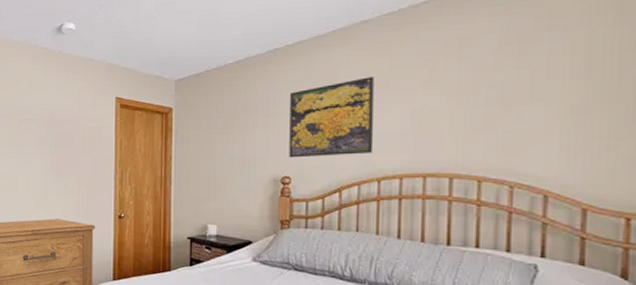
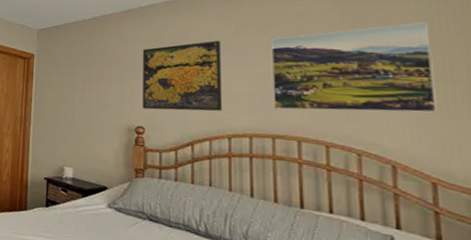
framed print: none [426,36,601,147] -> present [270,21,437,113]

